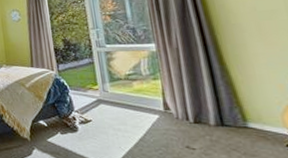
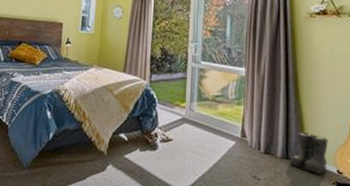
boots: none [225,97,276,137] -> present [289,132,328,174]

